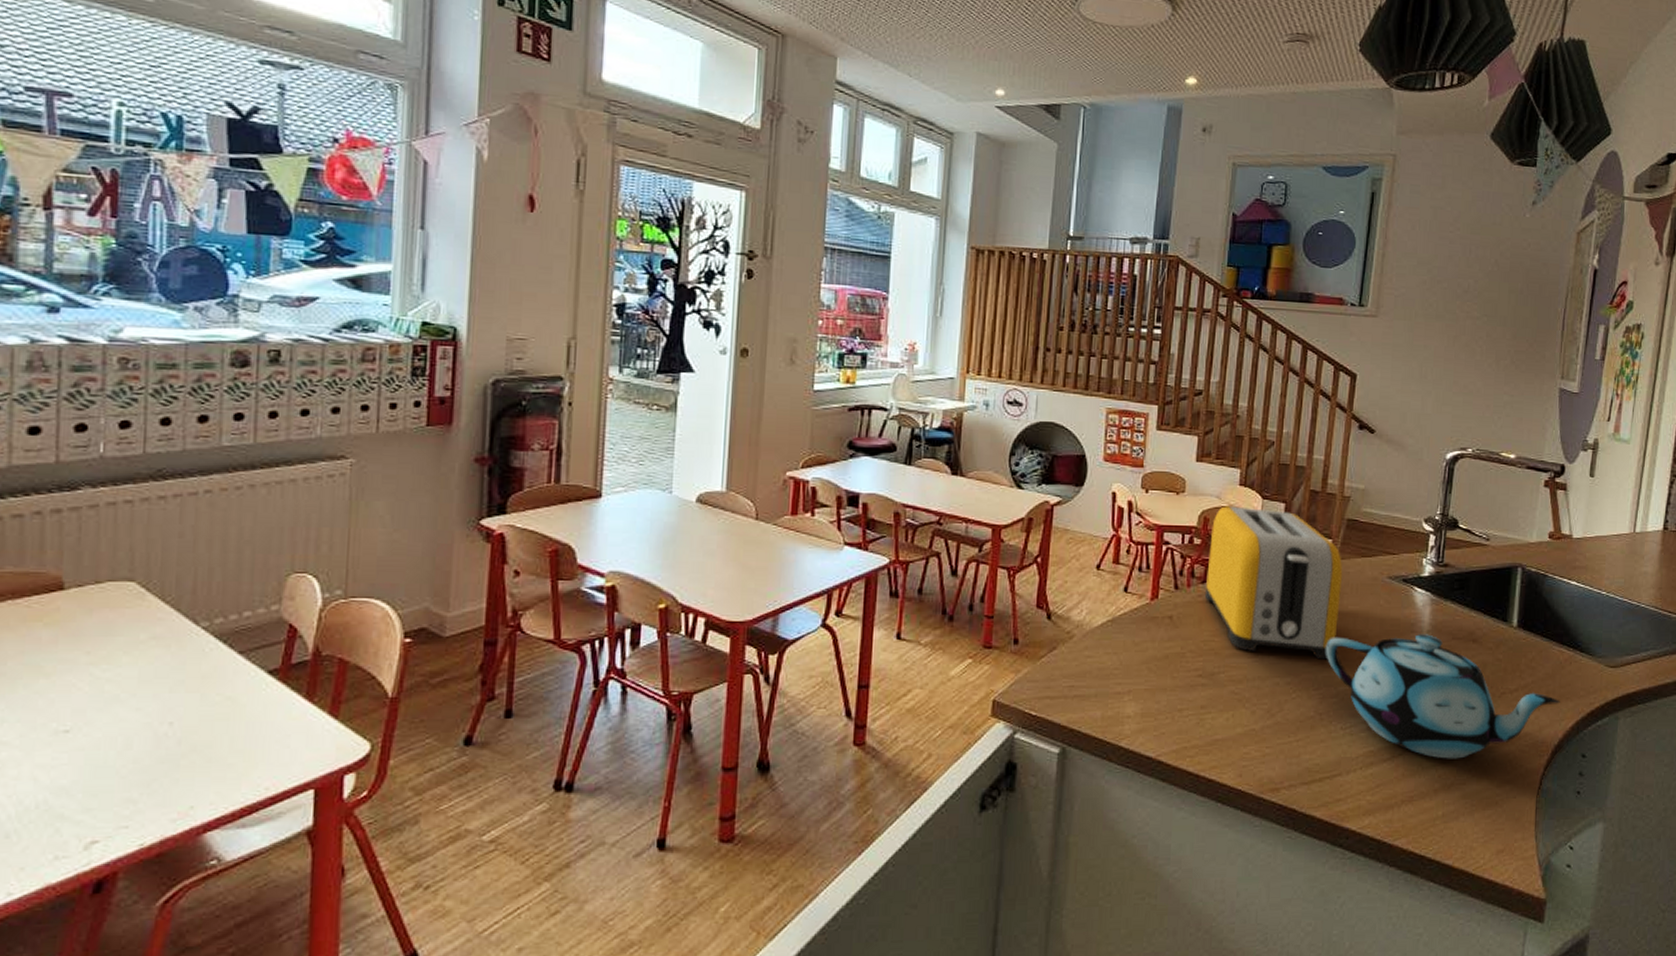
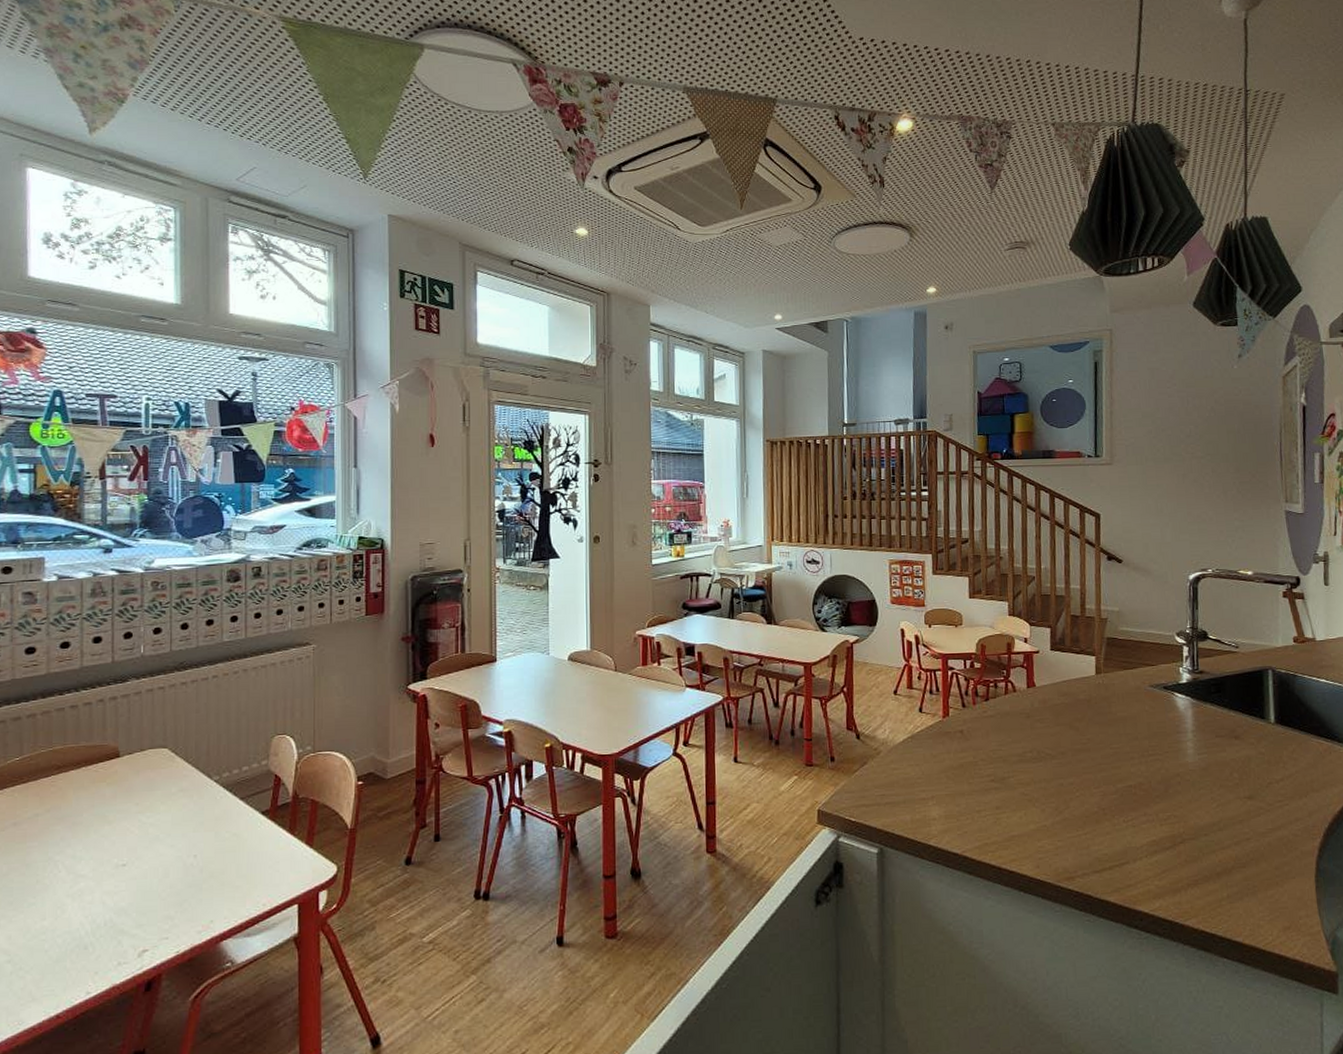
toaster: present [1204,506,1343,660] -> none [988,633,1110,761]
teapot: present [1326,634,1560,759] -> none [1101,734,1325,845]

